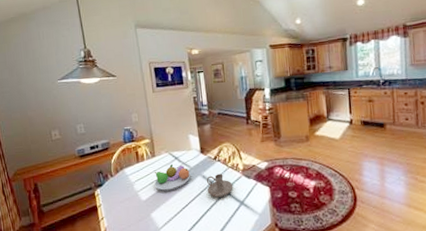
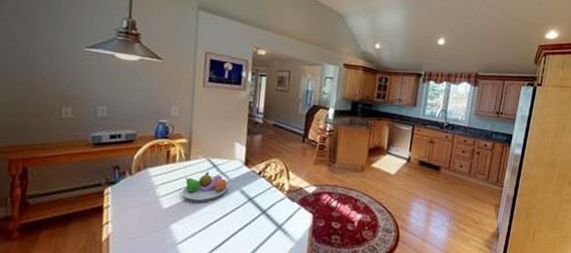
candle holder: present [207,174,233,198] -> none [243,191,274,218]

